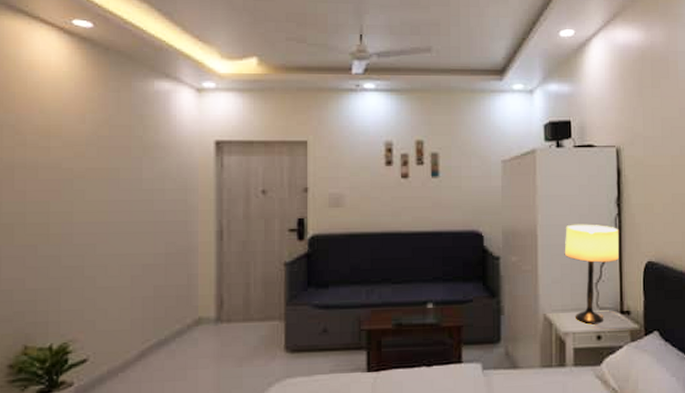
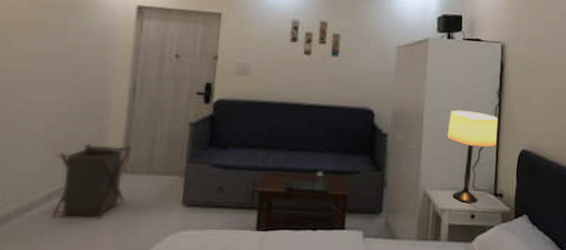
laundry basket: none [145,291,226,377] -> present [51,143,133,219]

